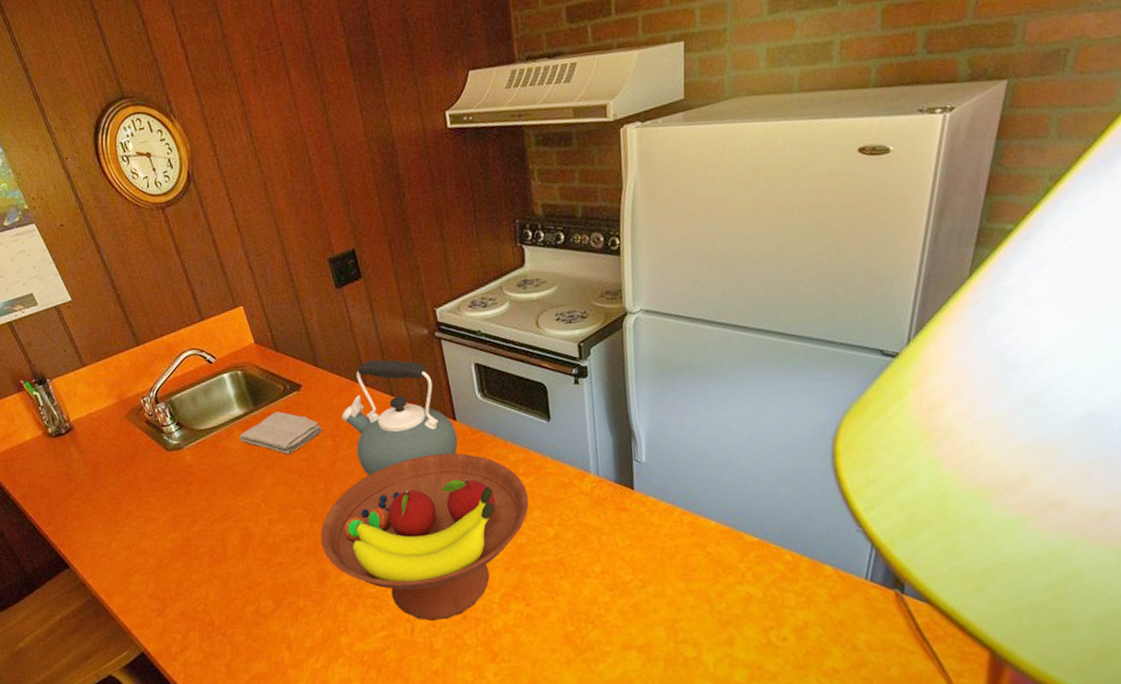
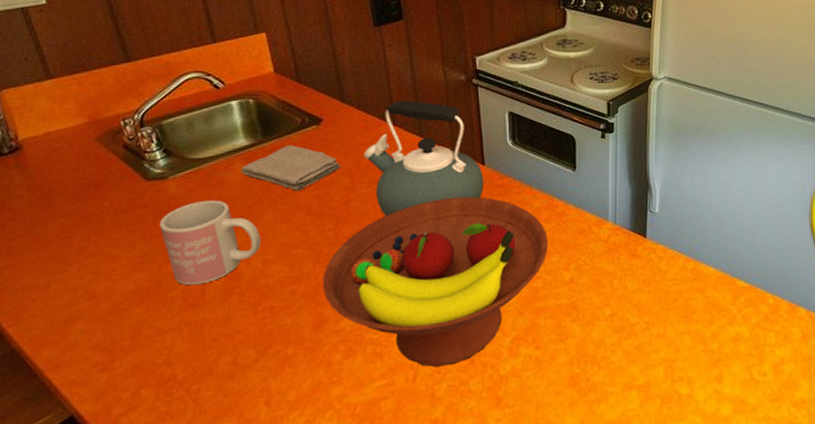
mug: none [182,466,265,543] -> present [159,200,262,286]

